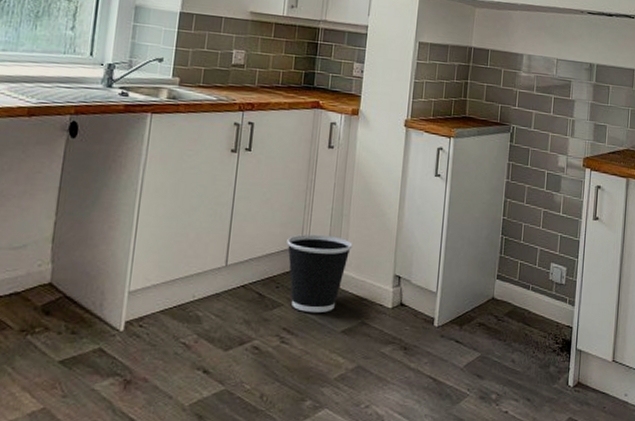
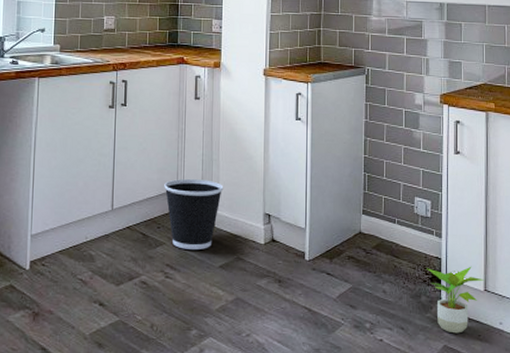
potted plant: none [557,336,614,405] -> present [427,266,485,334]

